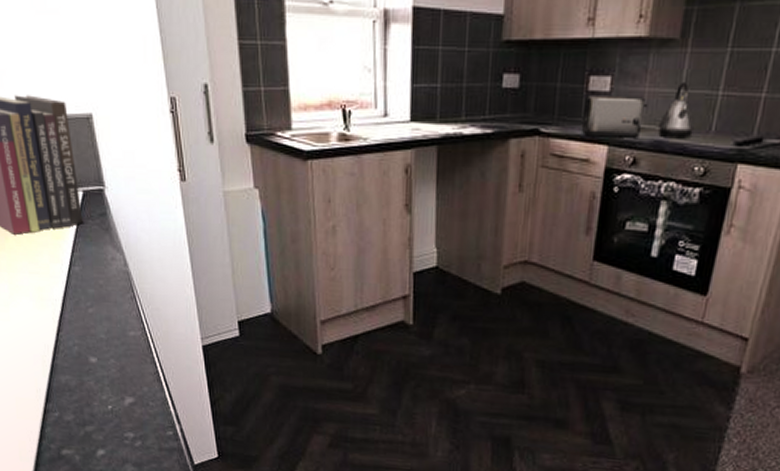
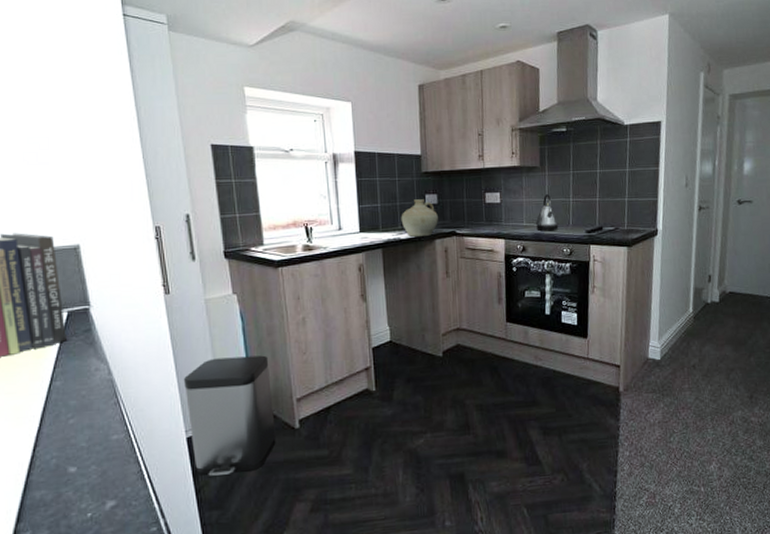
pedal bin: none [199,262,296,393] -> present [183,355,276,476]
ceramic jug: none [466,80,517,133] -> present [401,199,438,237]
toaster: present [582,94,648,138] -> none [484,204,527,234]

